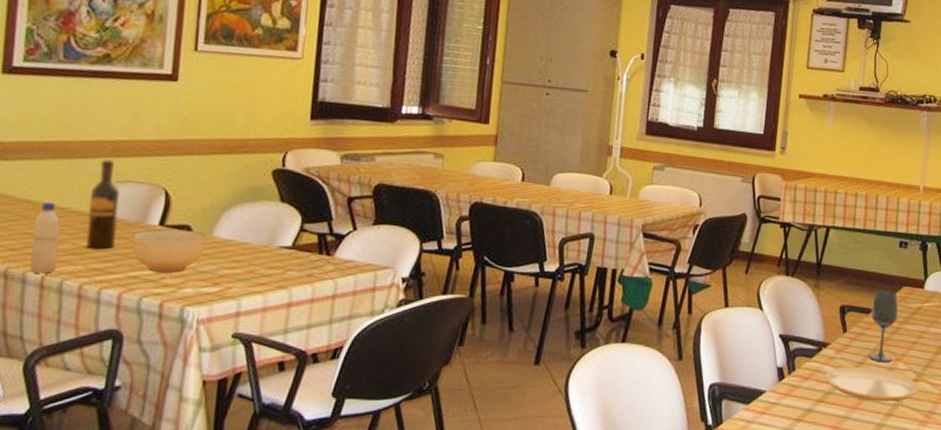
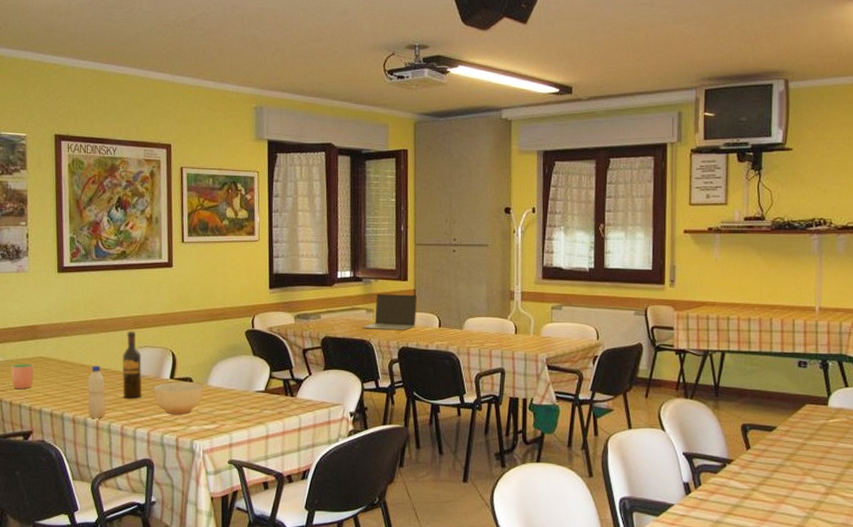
laptop: none [428,136,498,182] -> present [363,293,417,330]
plate: present [825,366,919,402] -> none [732,481,830,514]
wineglass: present [869,290,899,363] -> none [774,408,803,477]

